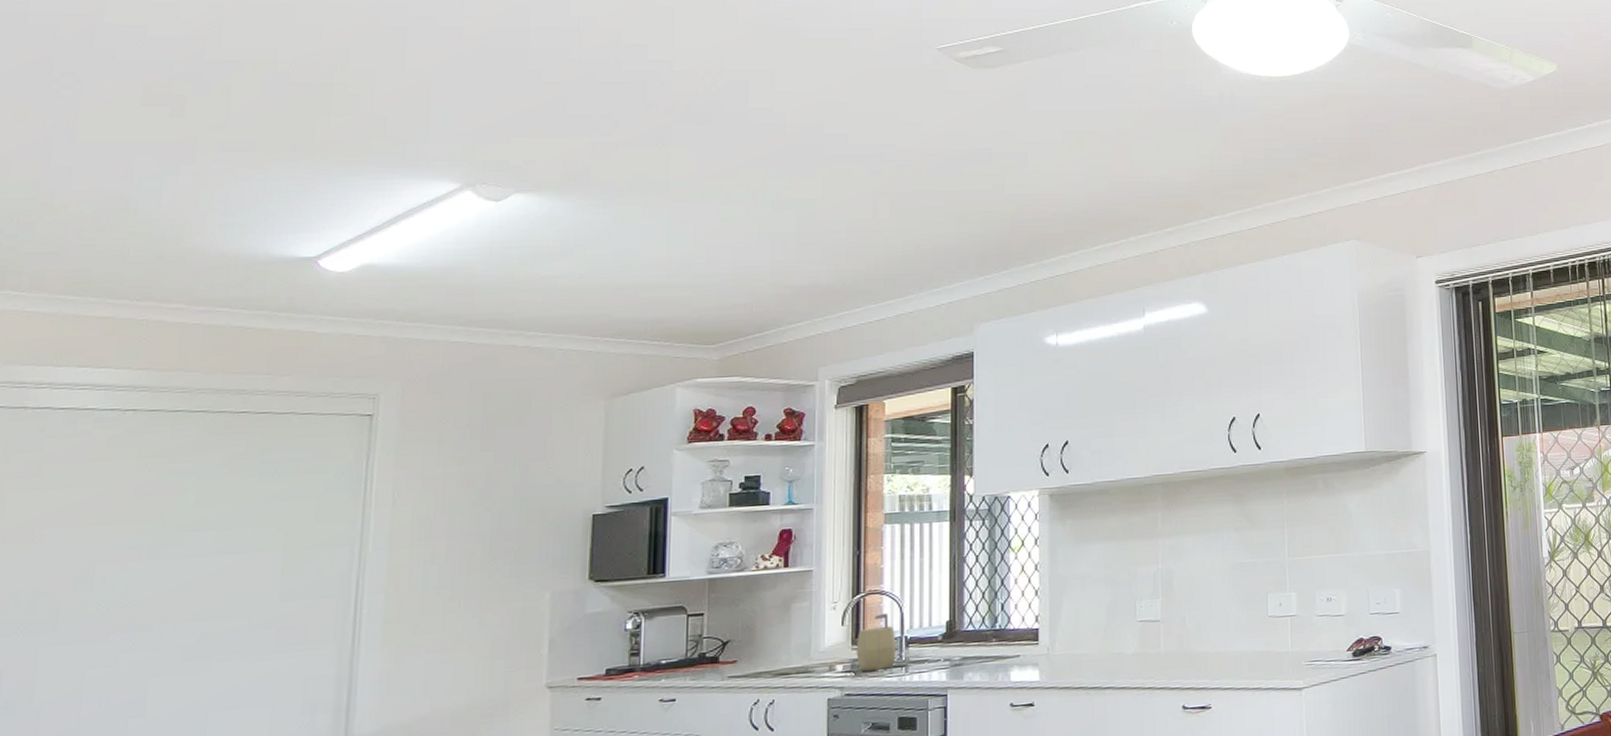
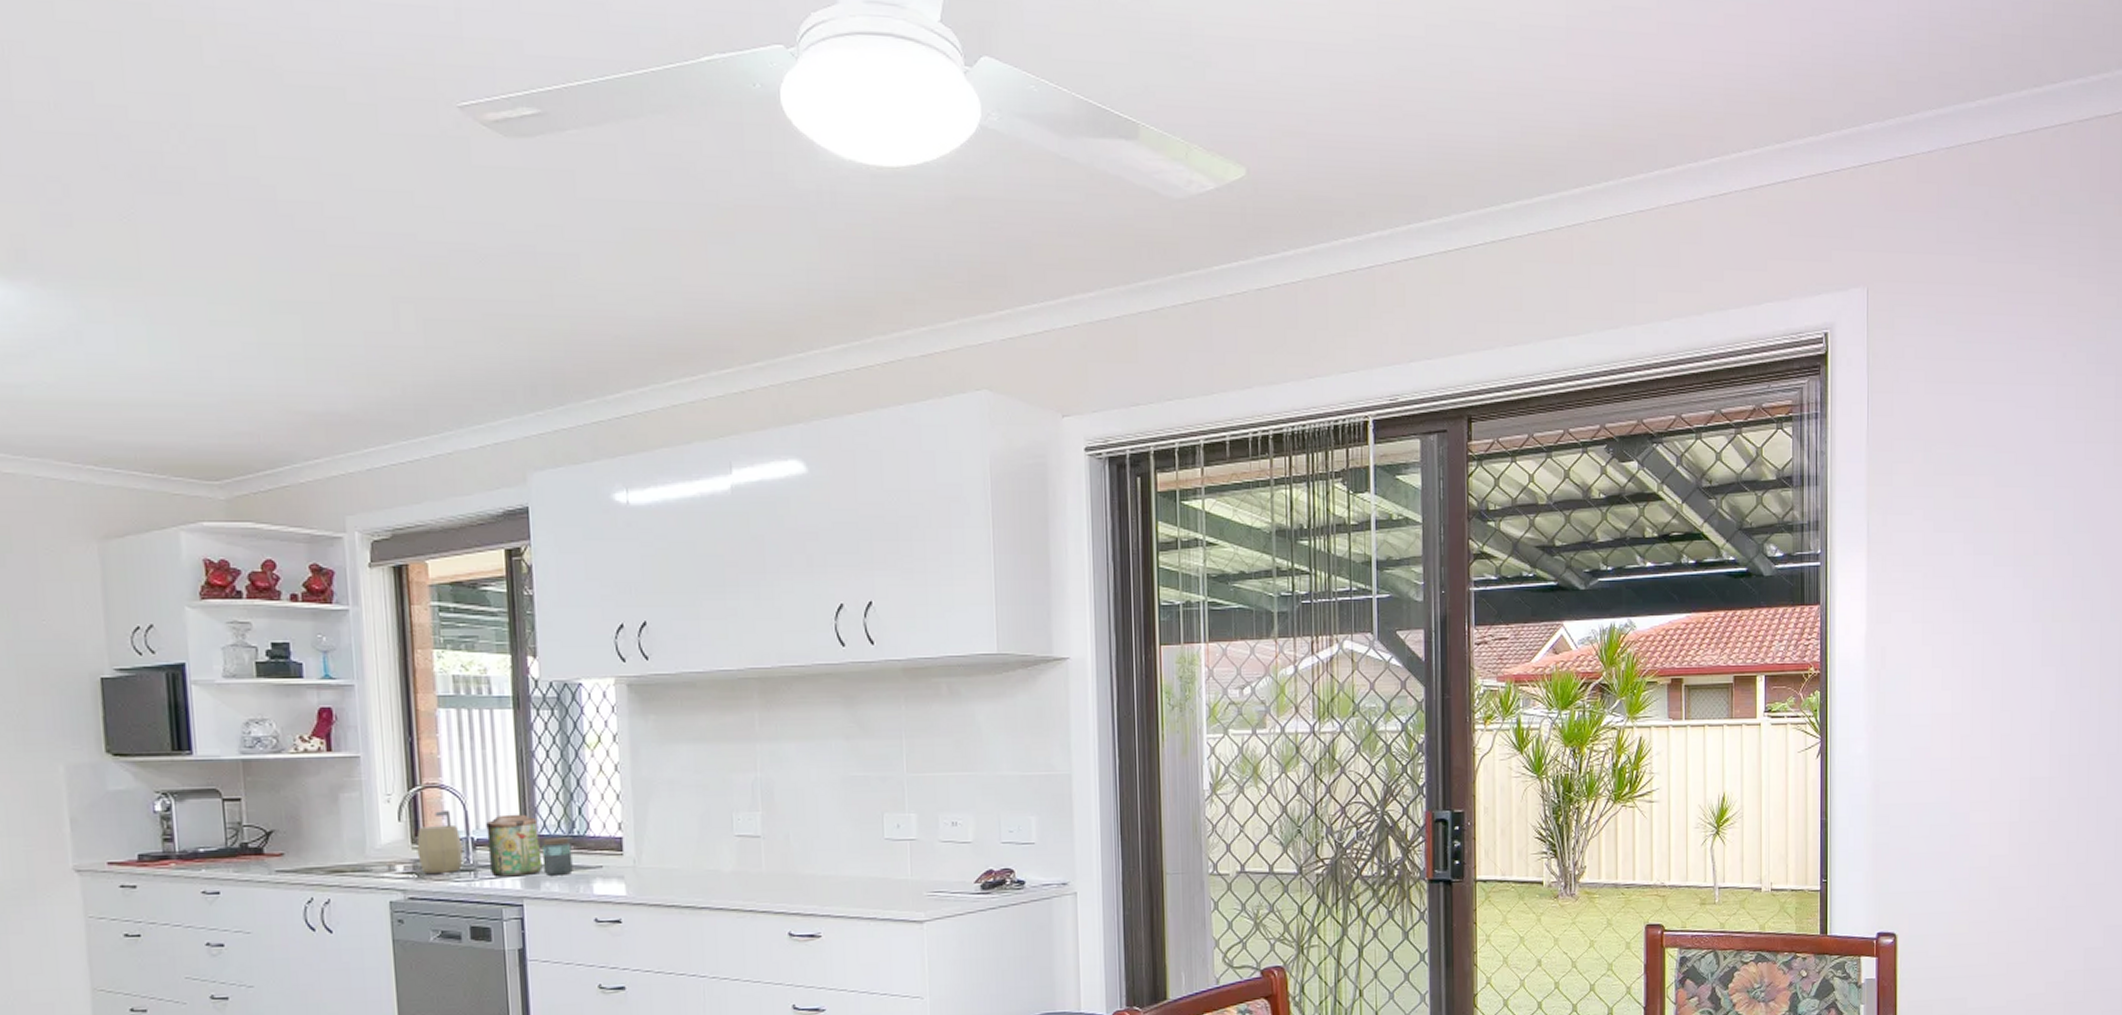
canister: none [919,612,967,671] -> present [486,814,543,877]
peanut butter: none [967,631,993,667] -> present [541,837,573,876]

